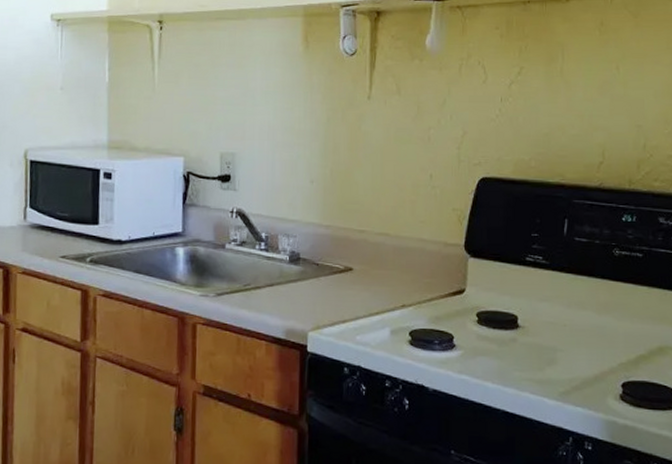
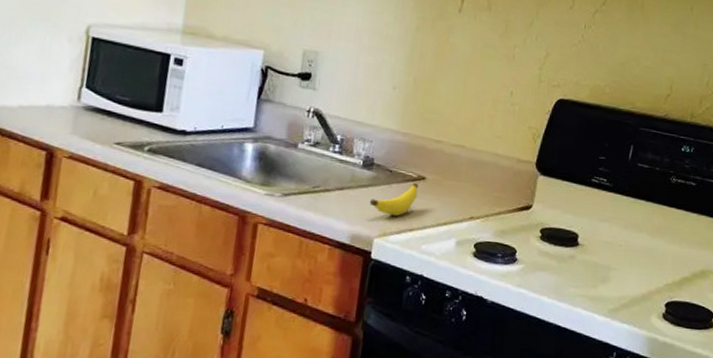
banana: none [299,274,347,308] -> present [369,183,419,216]

